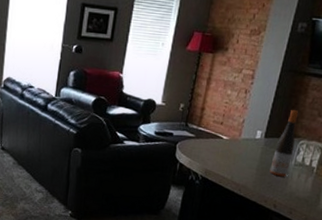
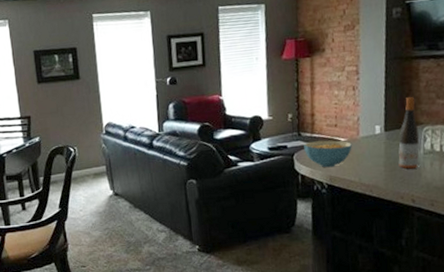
cereal bowl: none [188,134,232,162] -> present [304,140,352,168]

